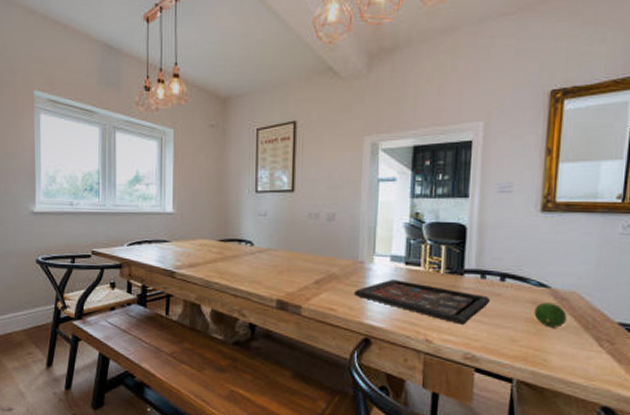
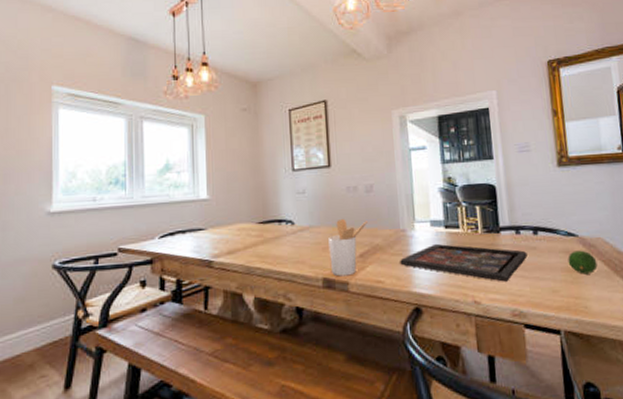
utensil holder: none [285,244,326,300] -> present [328,218,367,277]

